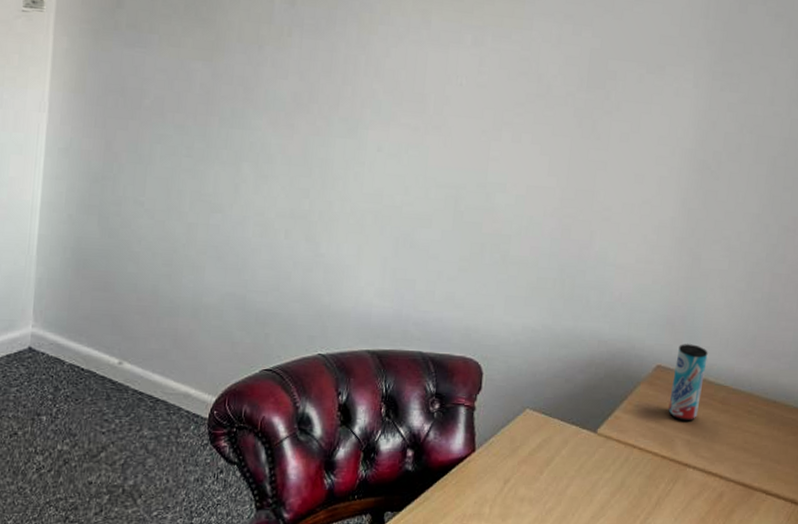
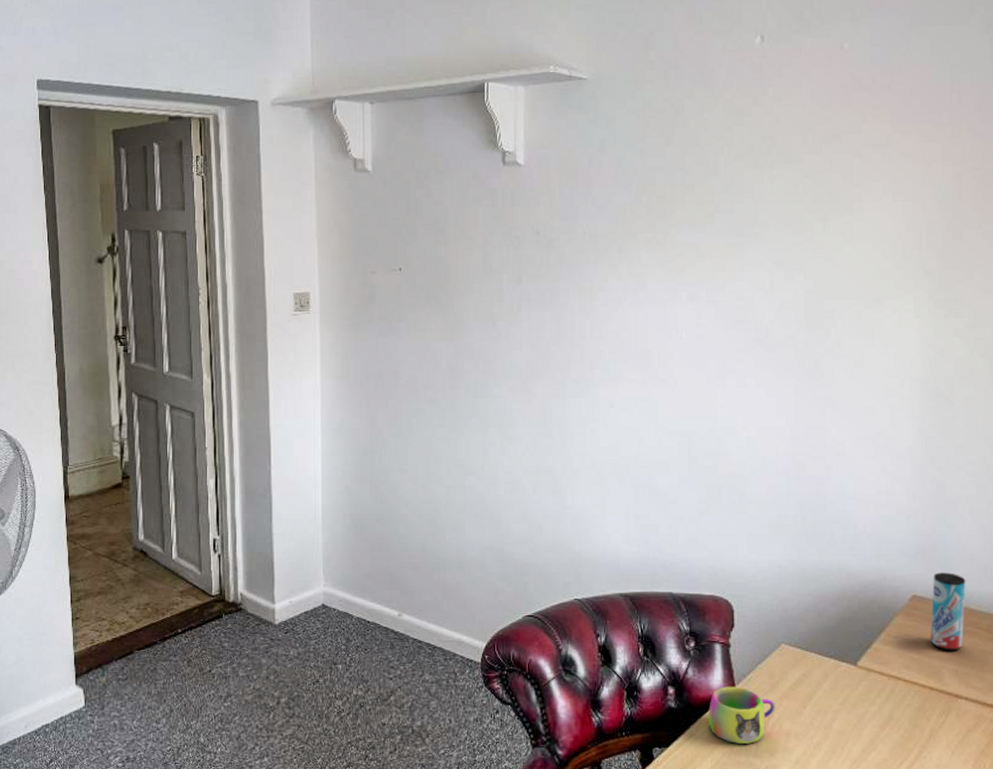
mug: none [444,450,513,509] -> present [708,686,775,744]

